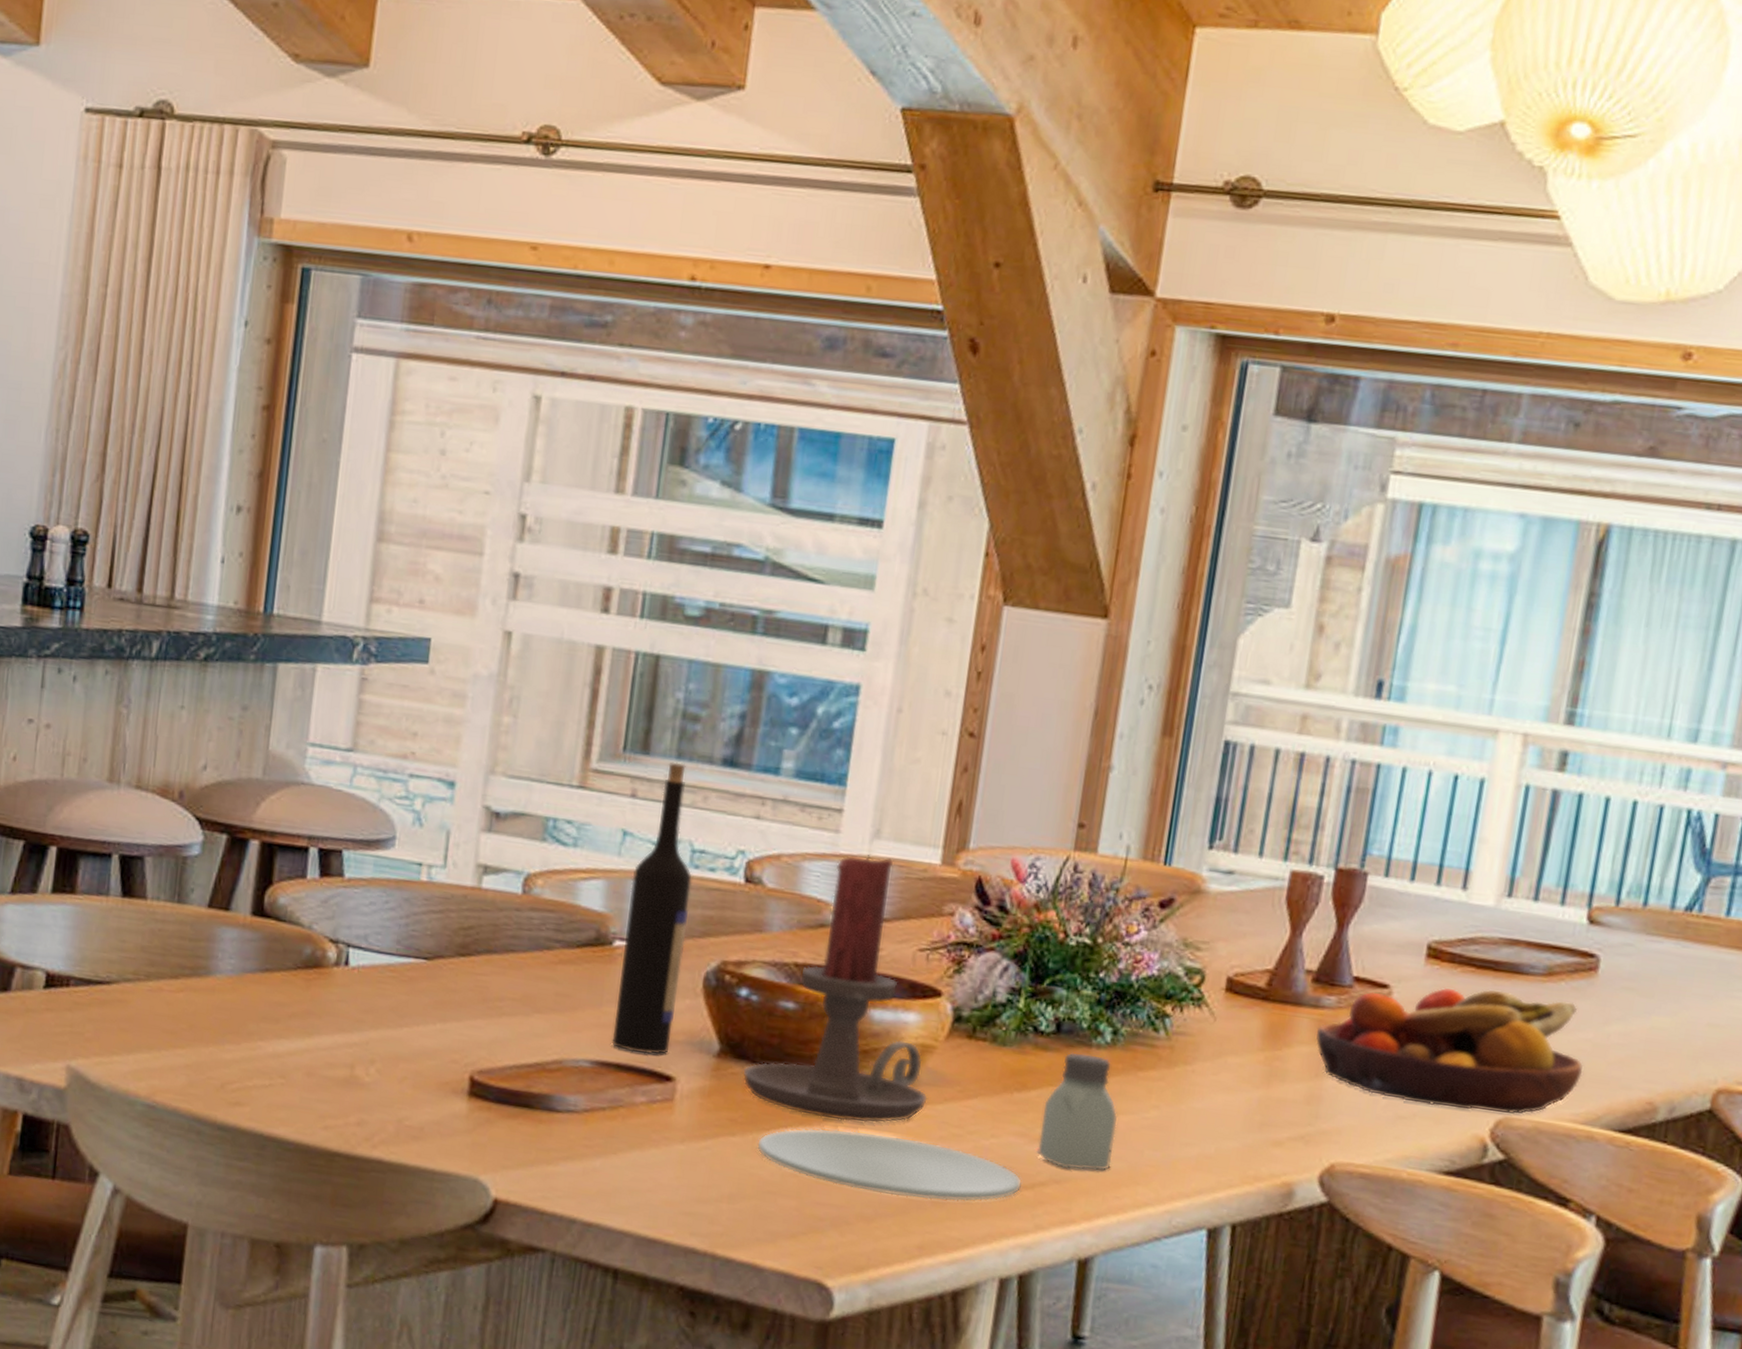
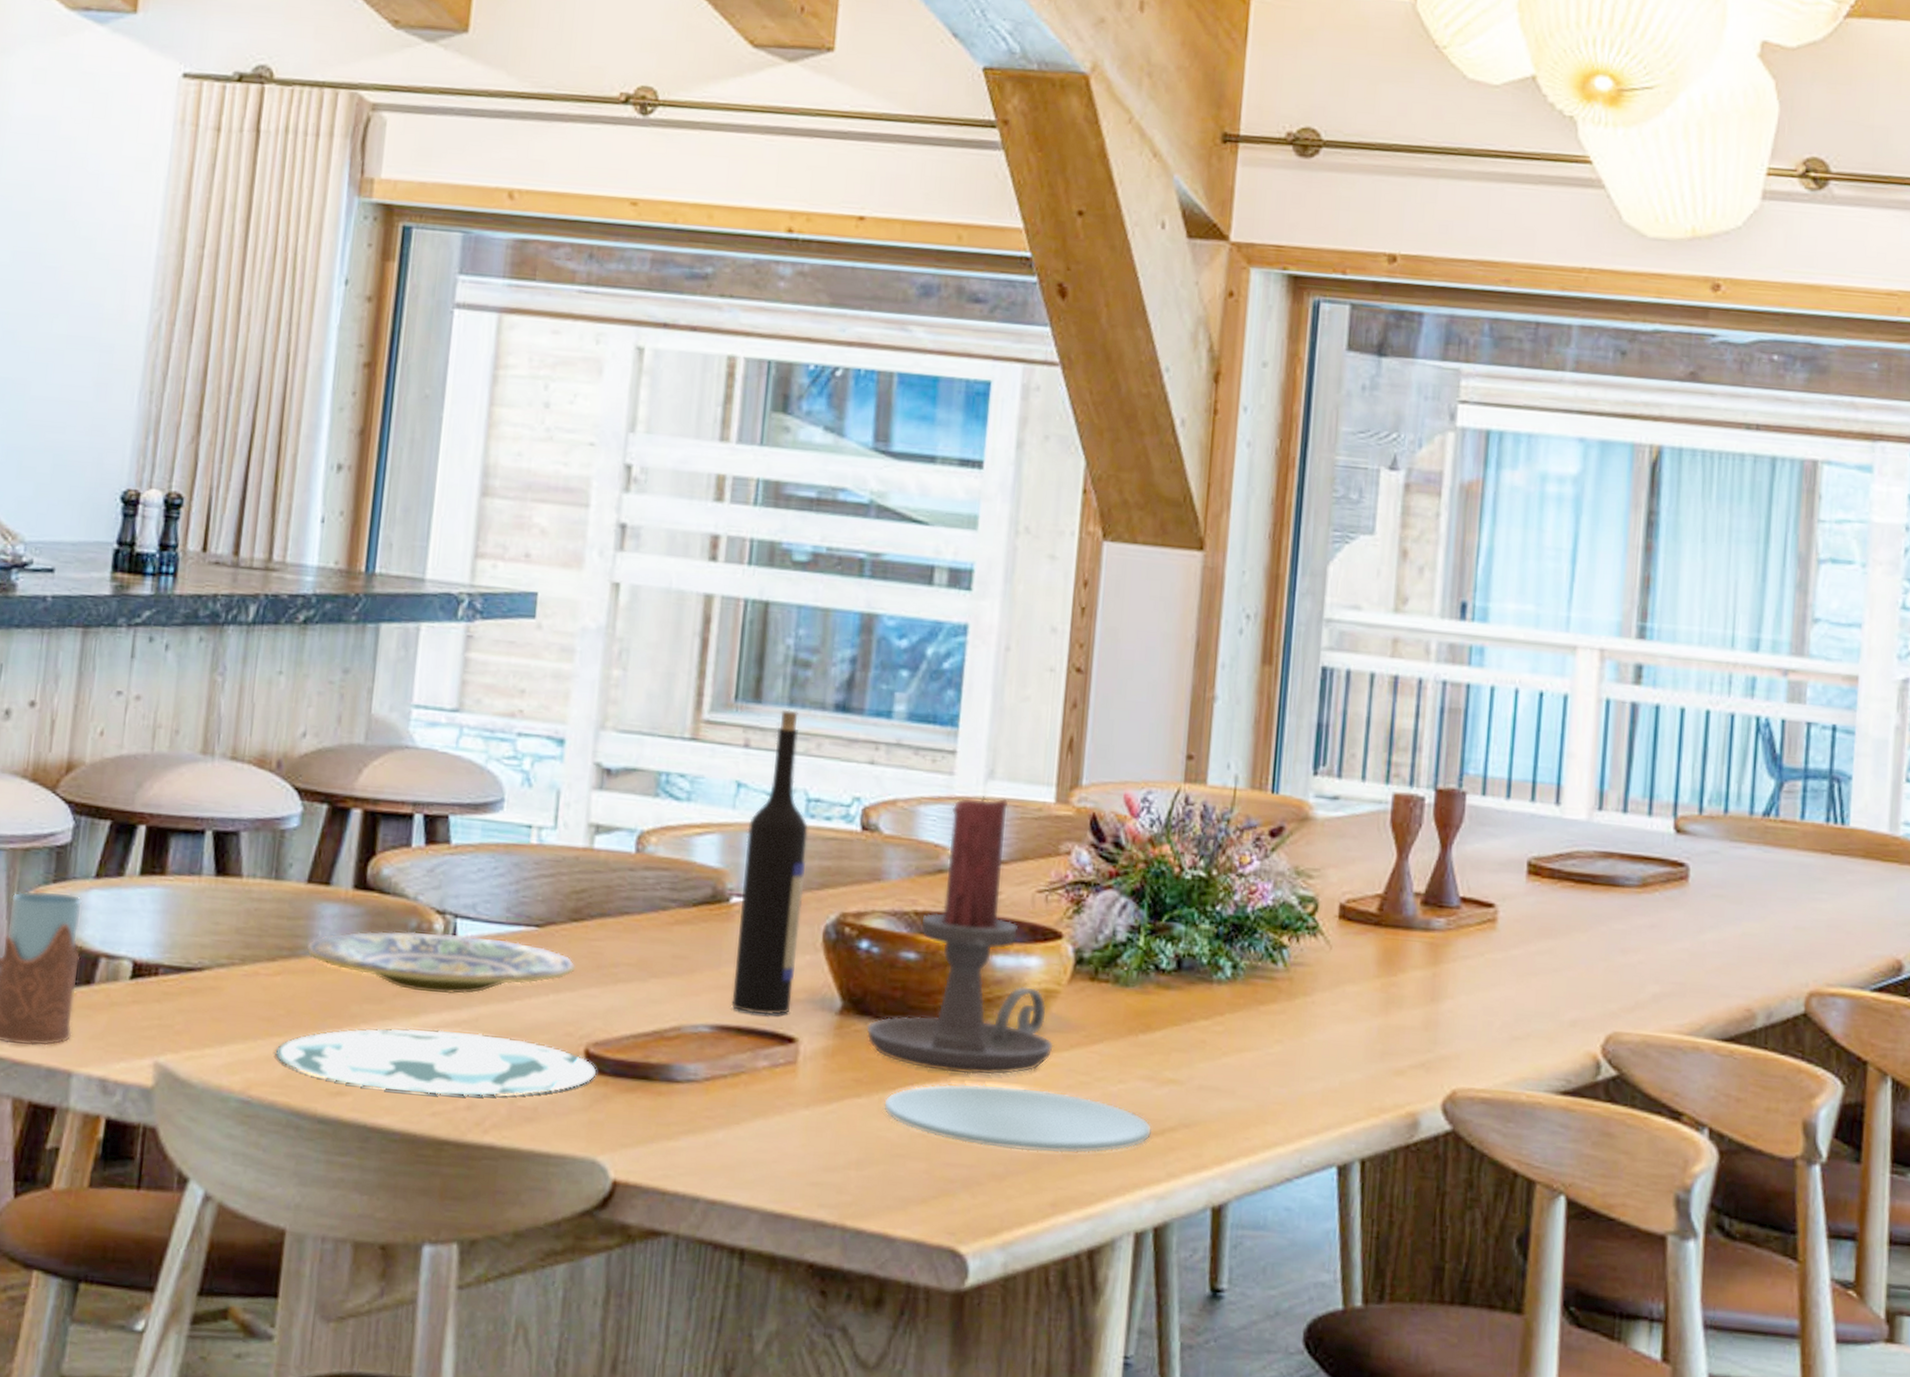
plate: none [178,1045,481,1115] -> present [275,1028,597,1096]
plate: none [207,955,462,1018] -> present [306,931,576,994]
saltshaker: present [1037,1052,1118,1171] -> none [1165,989,1243,1112]
fruit bowl: present [1316,987,1584,1114] -> none [1429,903,1684,1028]

